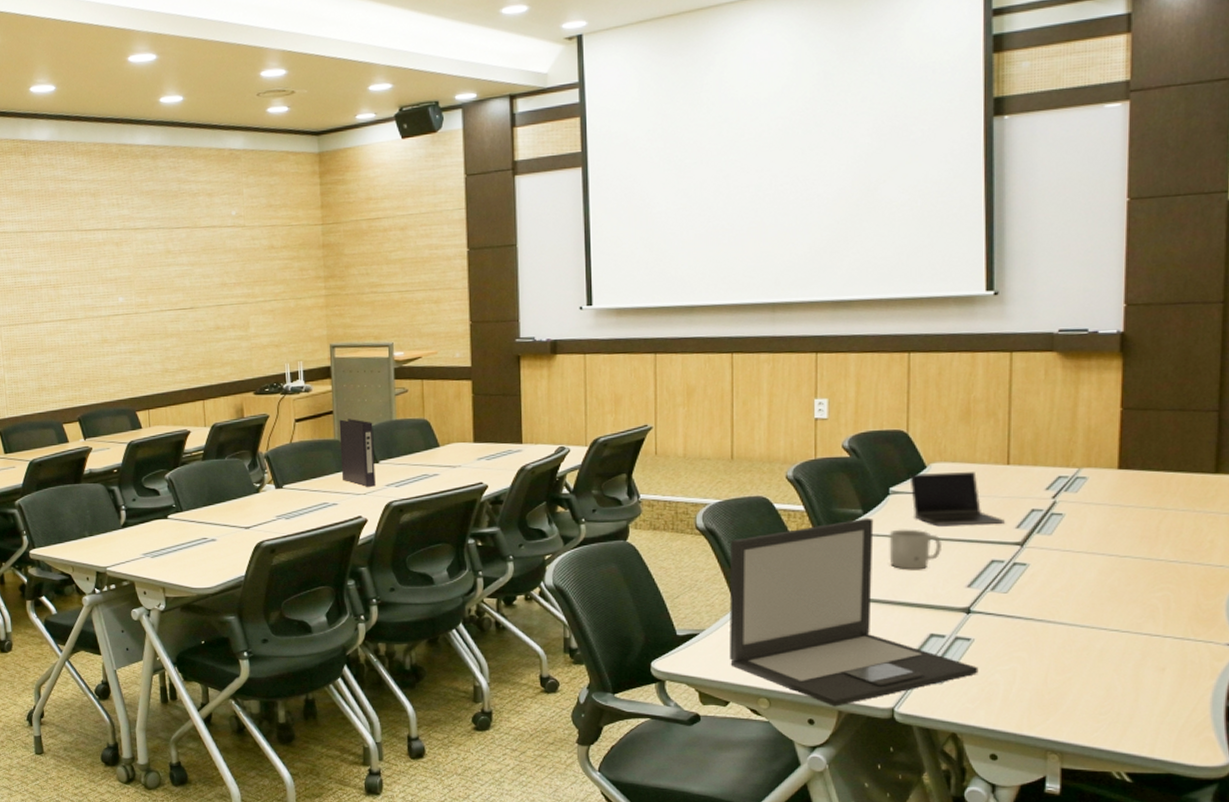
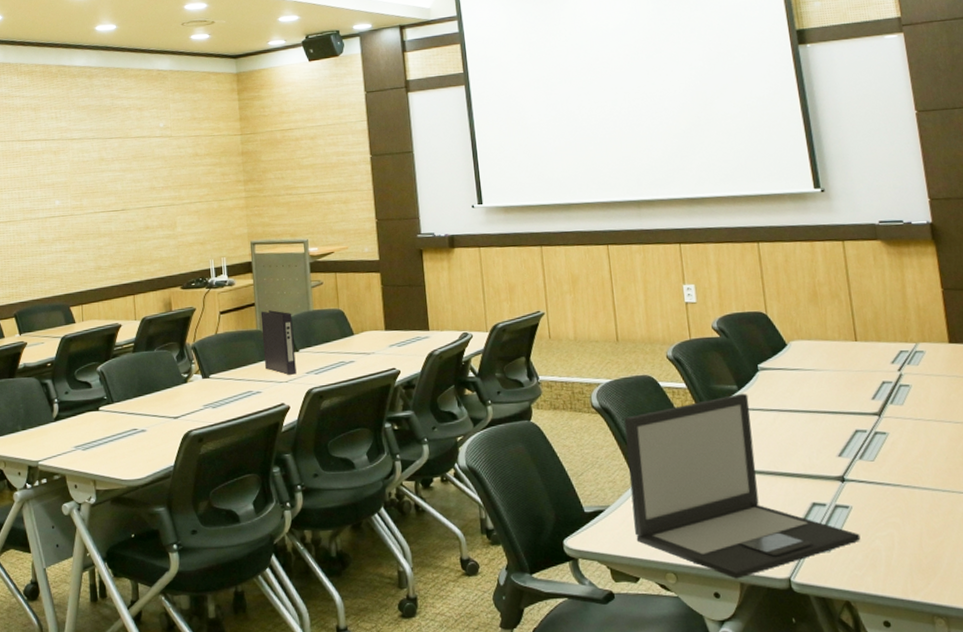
mug: present [889,529,943,570] -> none [763,402,811,442]
laptop computer: present [909,472,1005,527] -> none [773,348,861,400]

